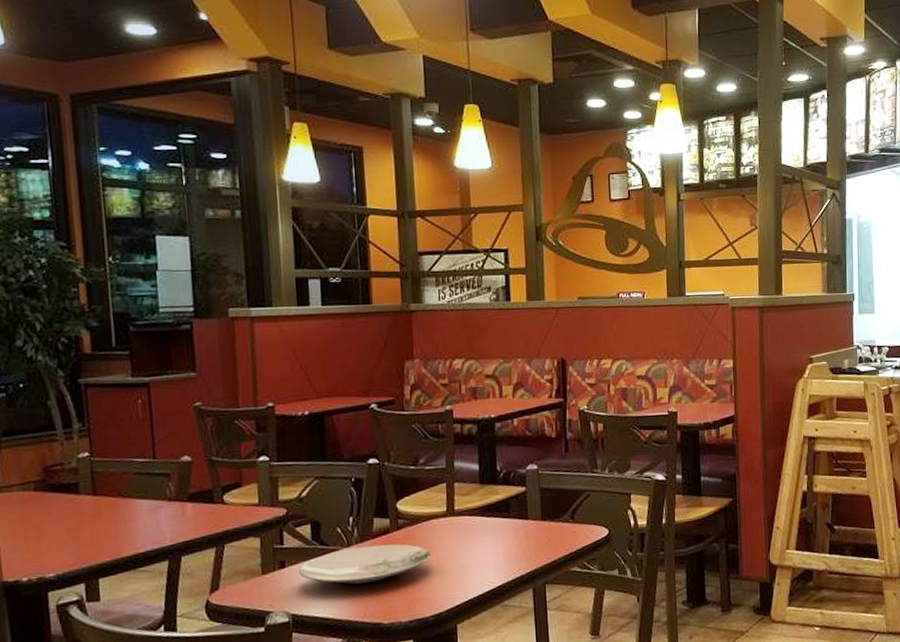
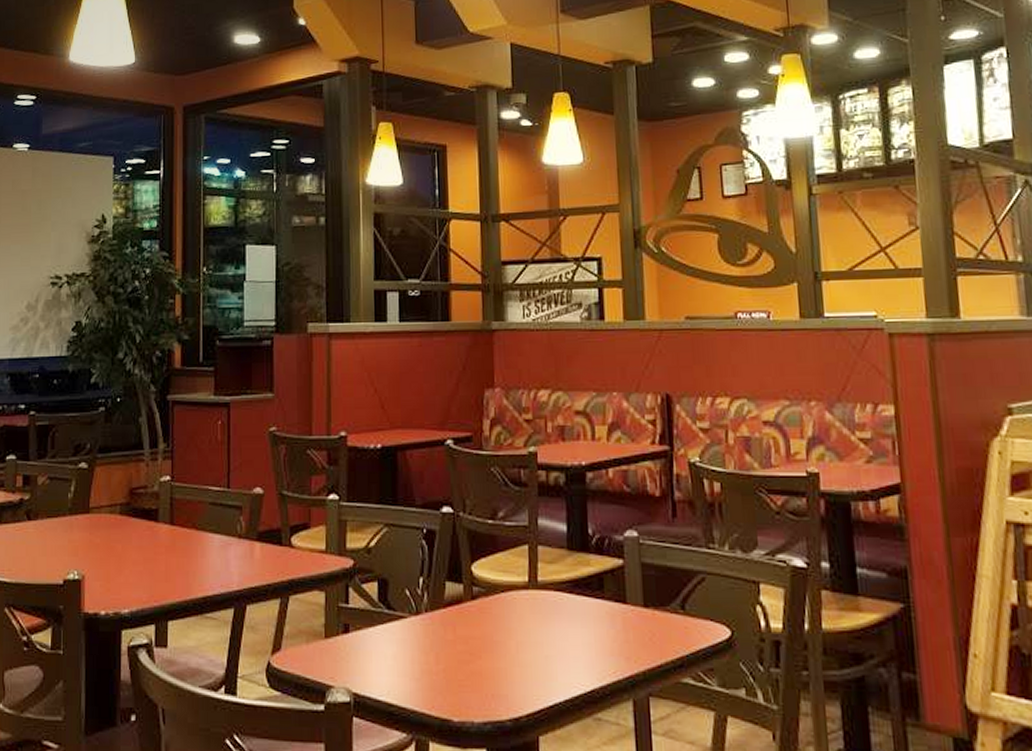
plate: present [299,544,431,585] -> none [363,616,509,666]

